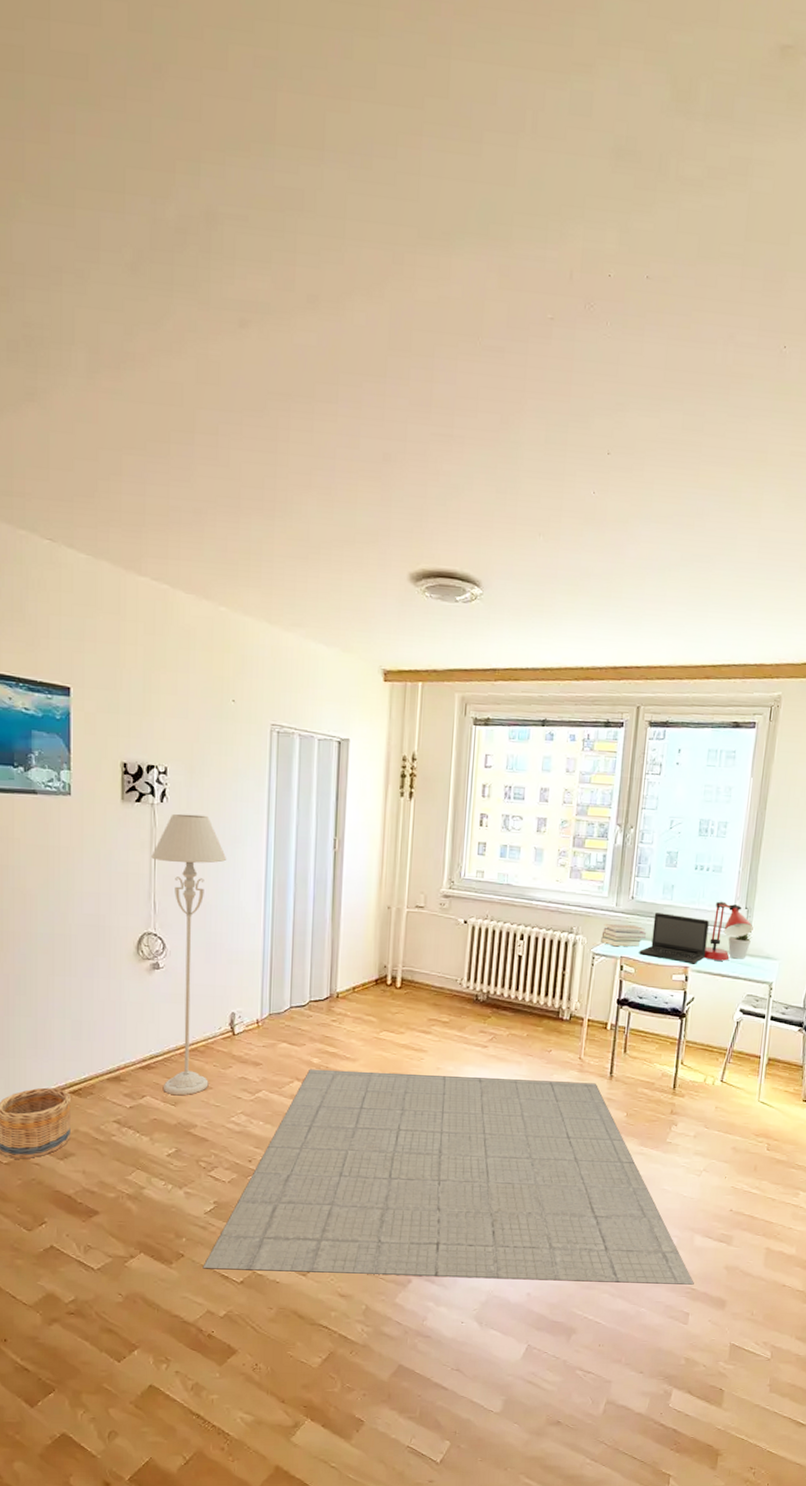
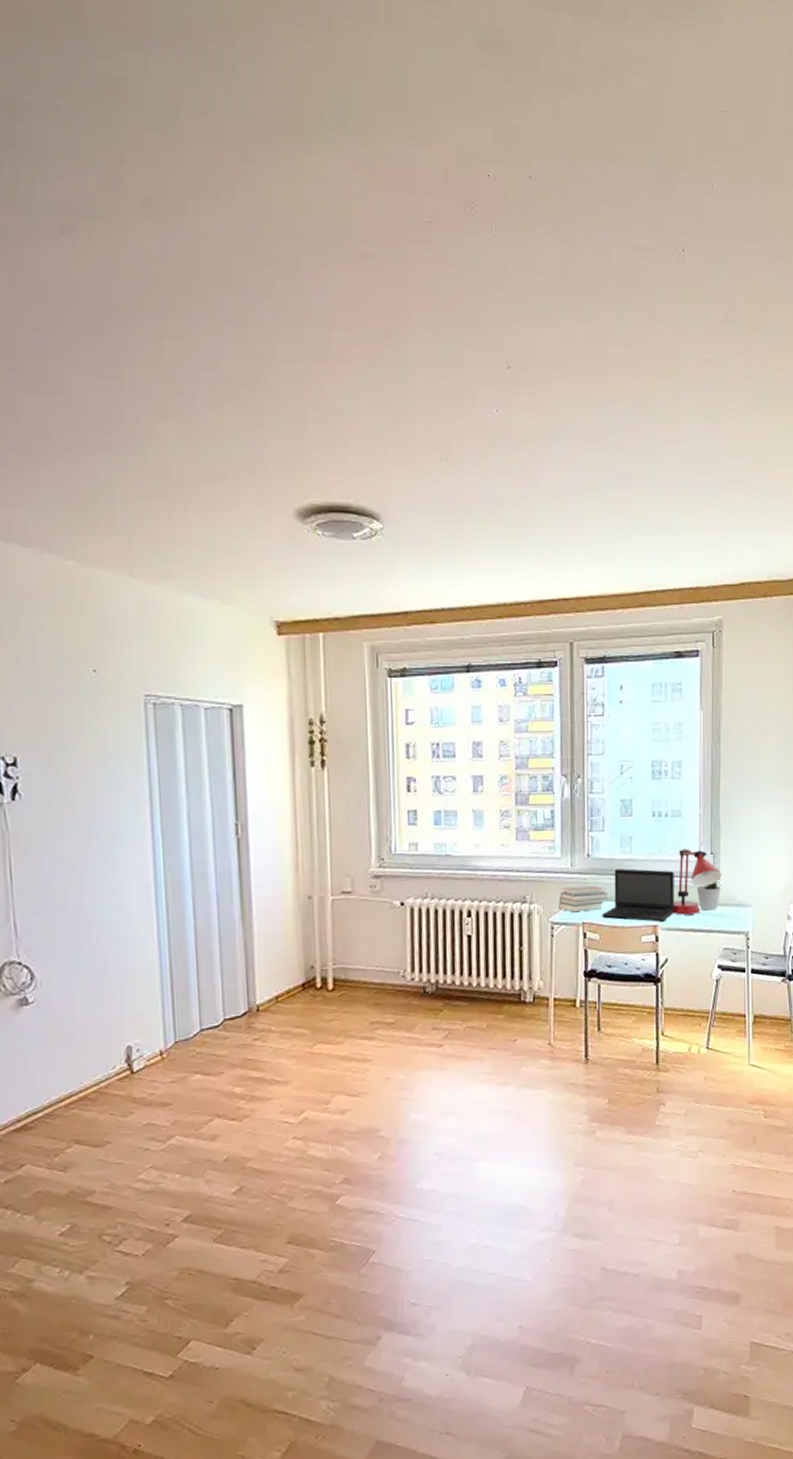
floor lamp: present [151,813,227,1096] -> none [6,811,106,1159]
area rug: present [203,1069,694,1285] -> none [119,1070,704,1369]

